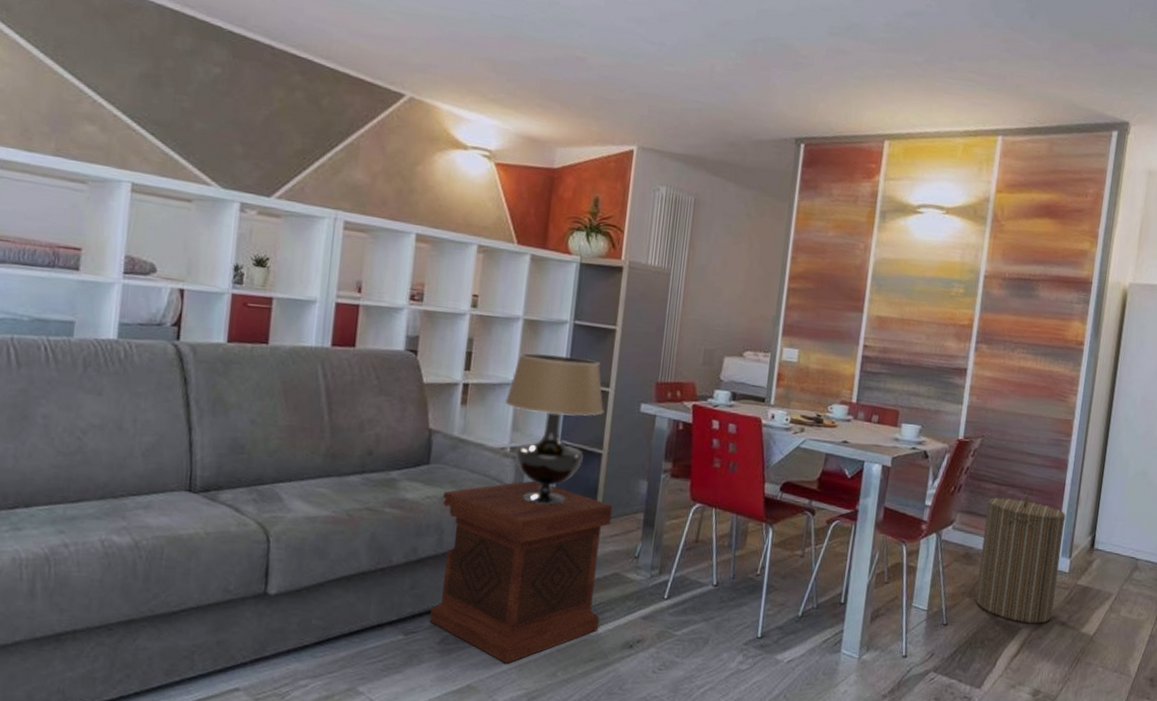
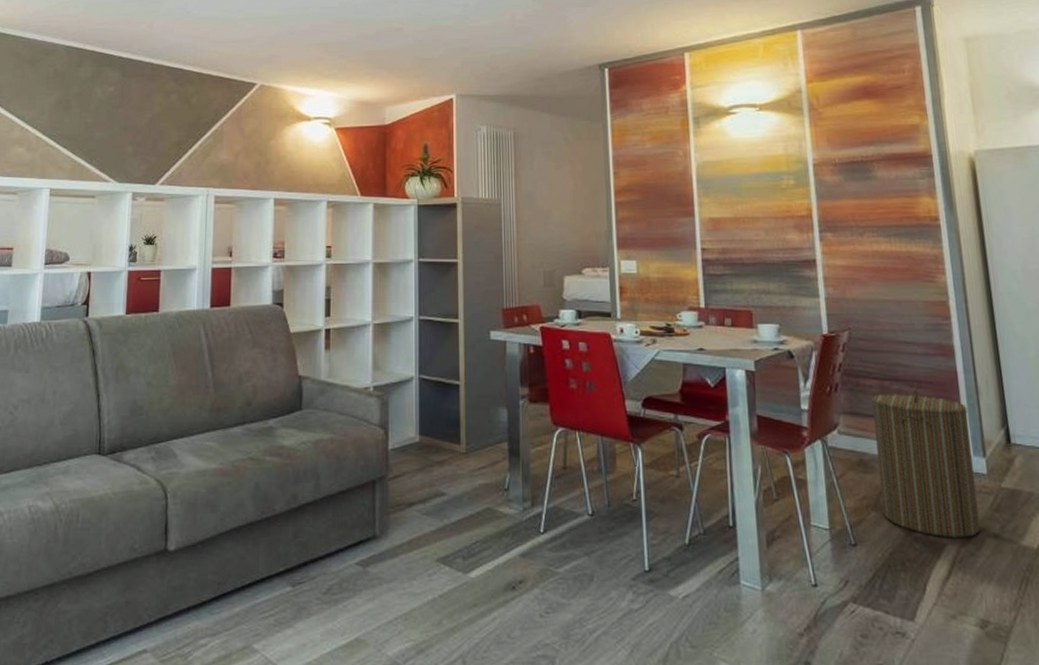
side table: present [430,480,613,664] -> none [315,417,479,613]
table lamp: present [505,352,604,505] -> none [364,293,456,441]

